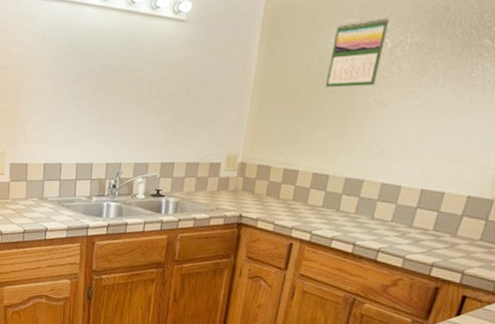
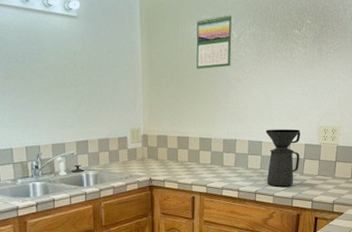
coffee maker: none [397,171,465,249] -> present [266,128,301,187]

